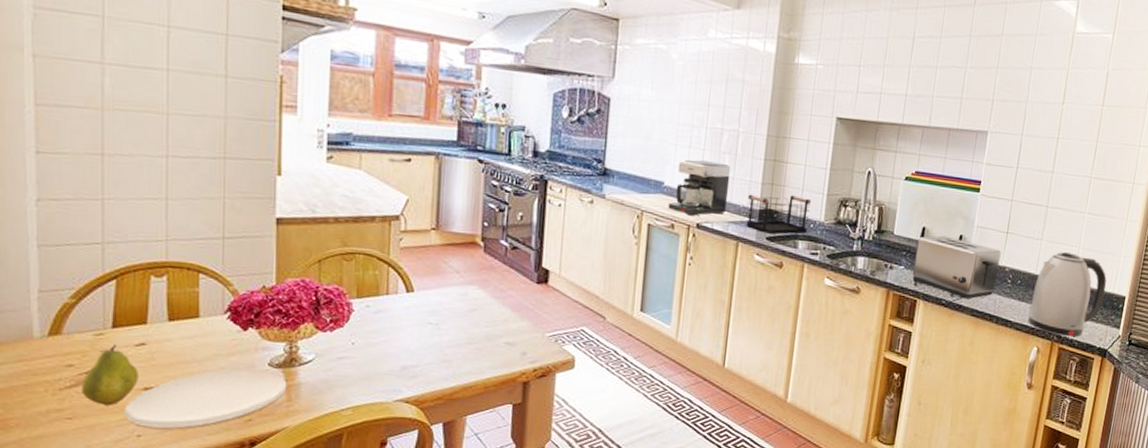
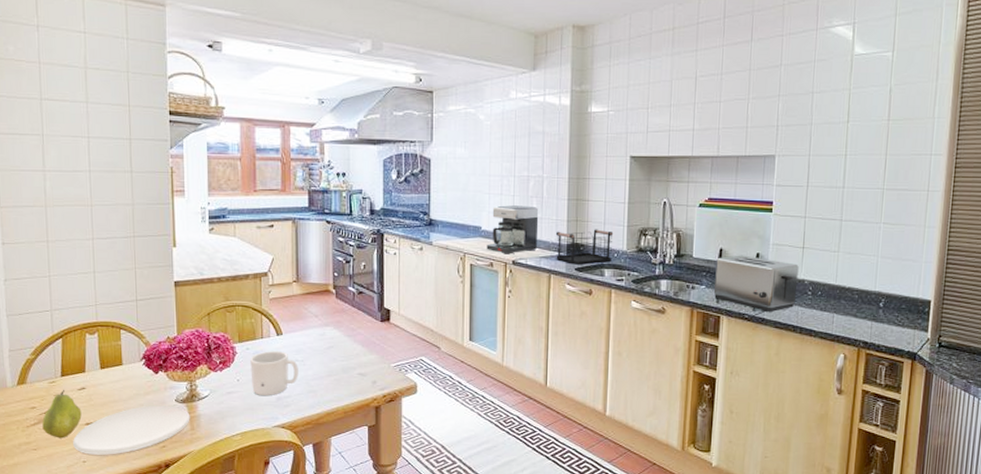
mug: none [370,310,431,364] -> present [250,351,298,396]
kettle: present [1028,252,1107,338] -> none [832,262,910,343]

